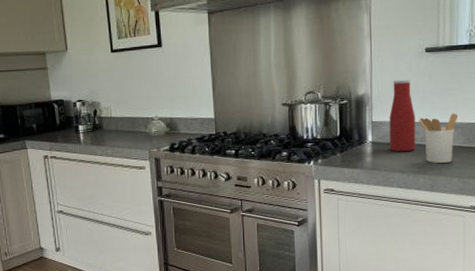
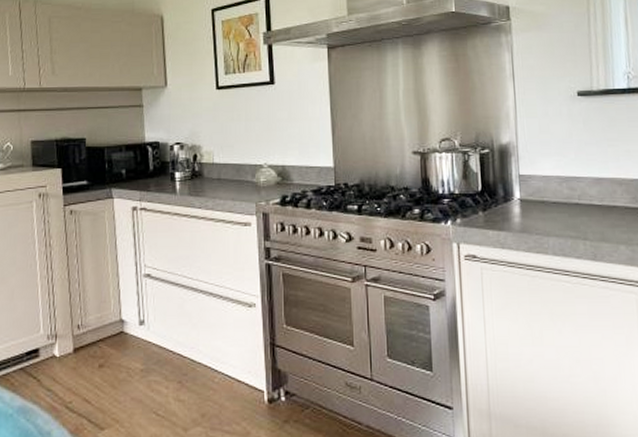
bottle: present [389,79,416,152] -> none [539,126,573,212]
utensil holder: present [419,113,458,164] -> none [574,166,621,227]

